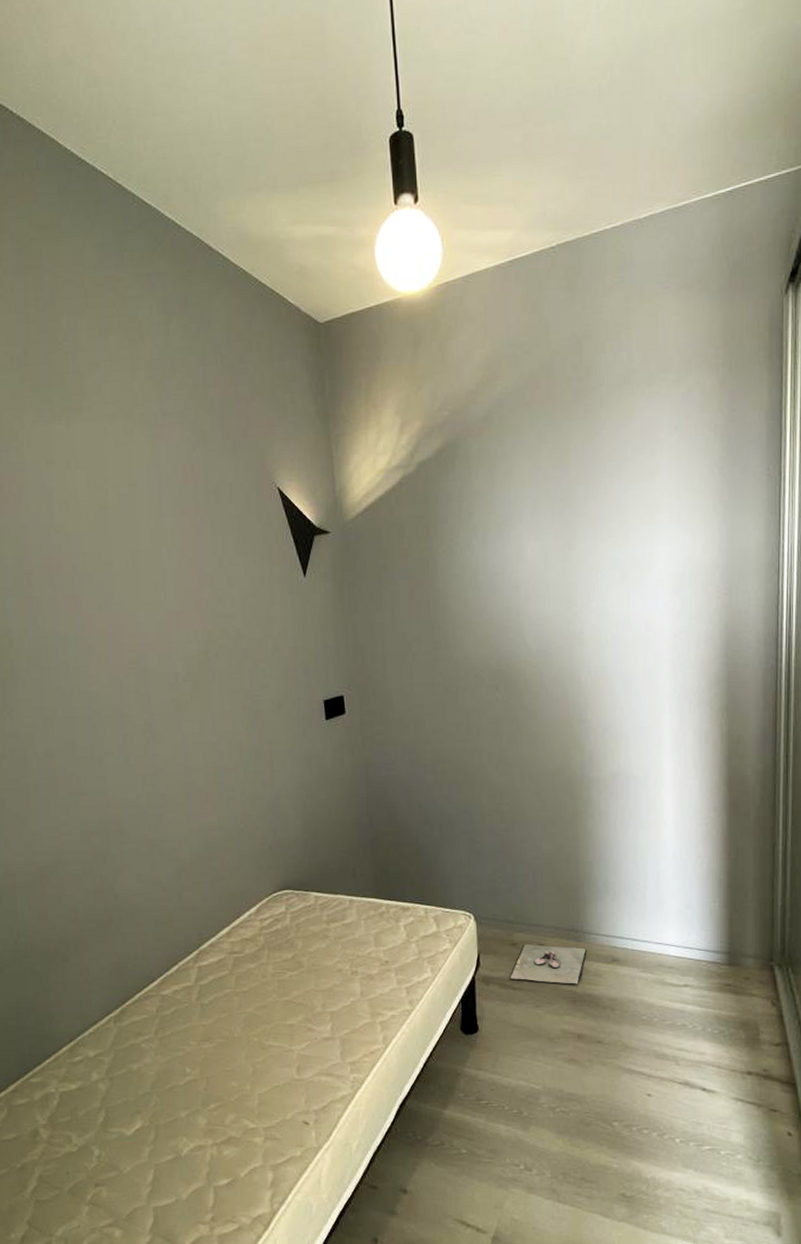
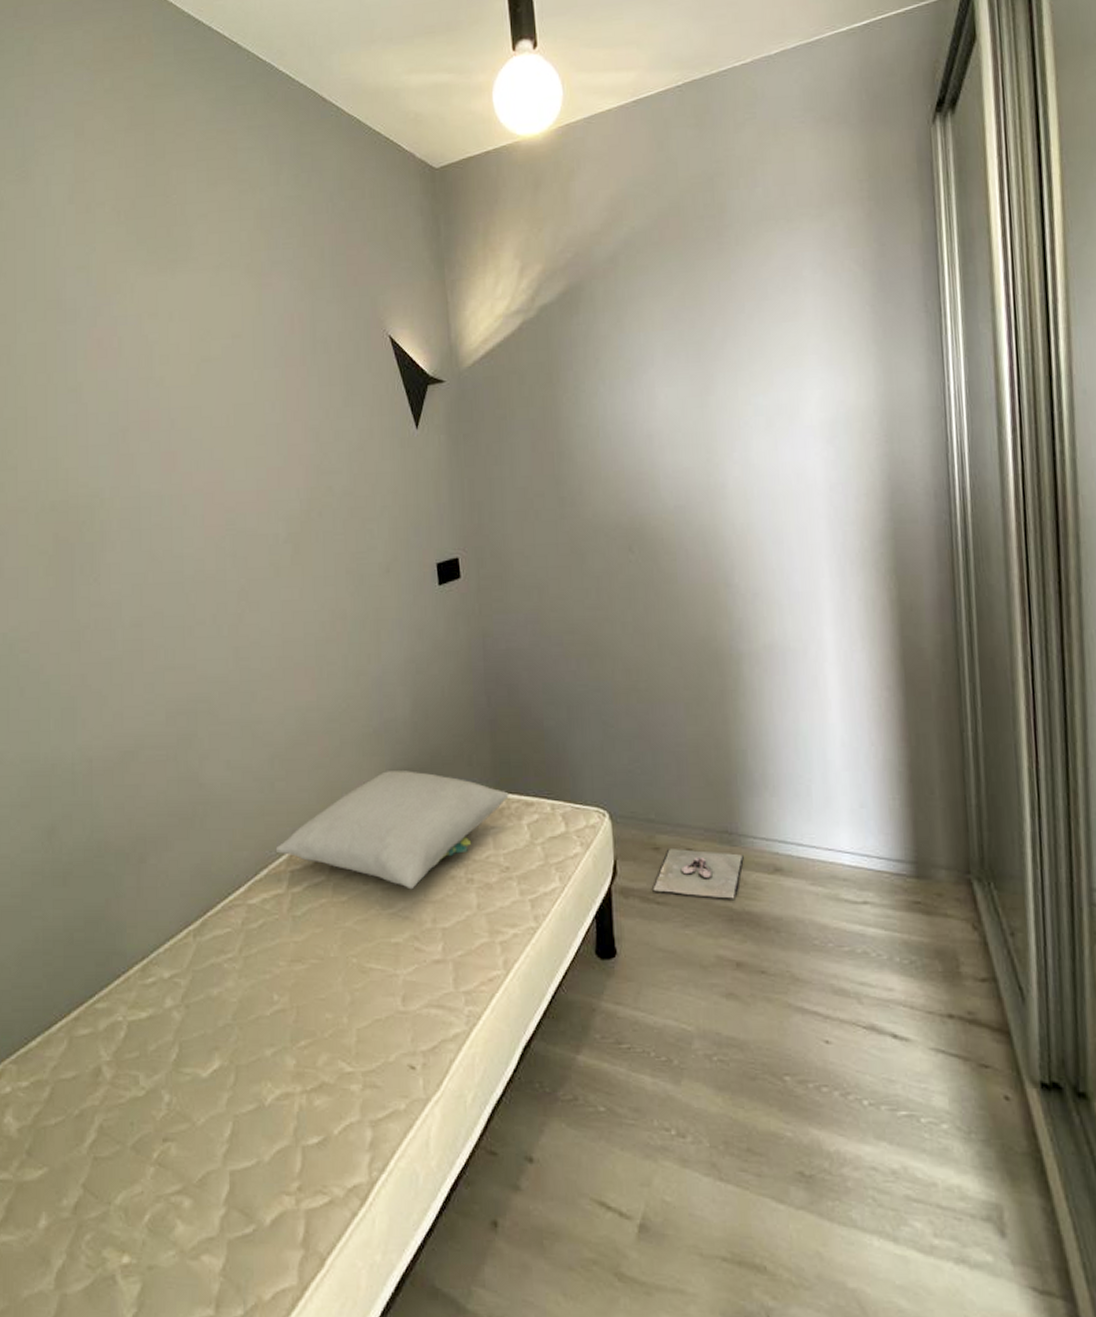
pillow: none [184,881,388,981] -> present [275,771,509,890]

